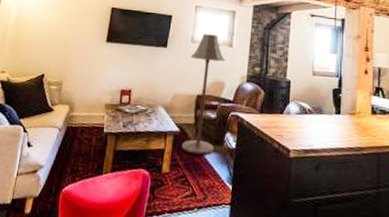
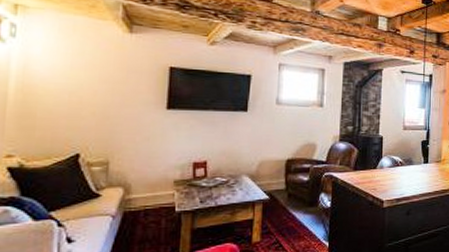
floor lamp: present [181,34,226,156] -> none [272,94,317,220]

